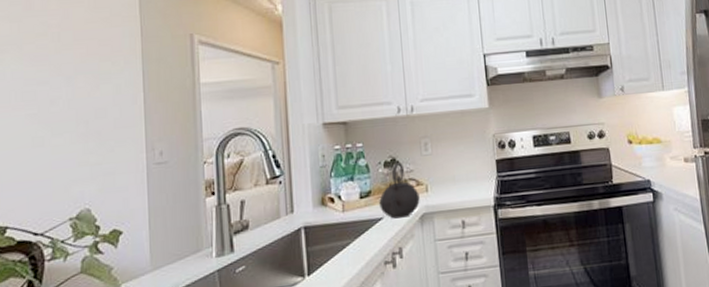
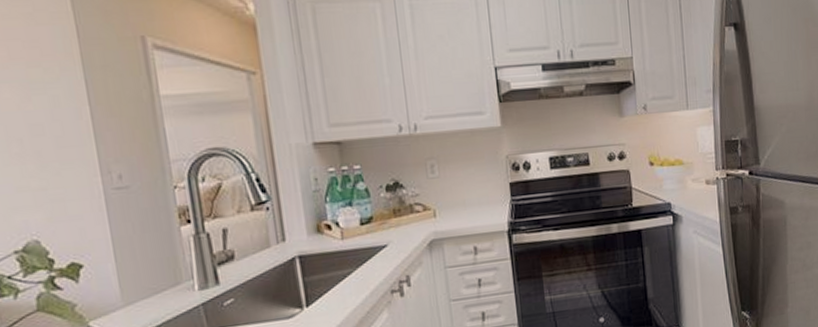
kettle: present [379,163,420,219] -> none [382,186,428,246]

